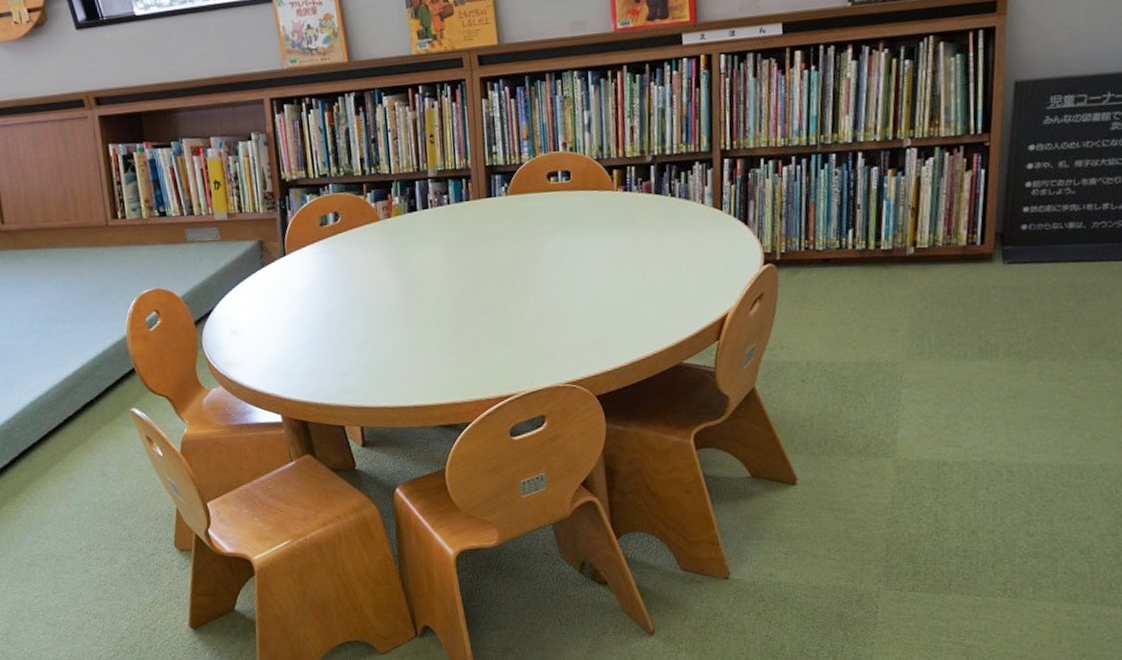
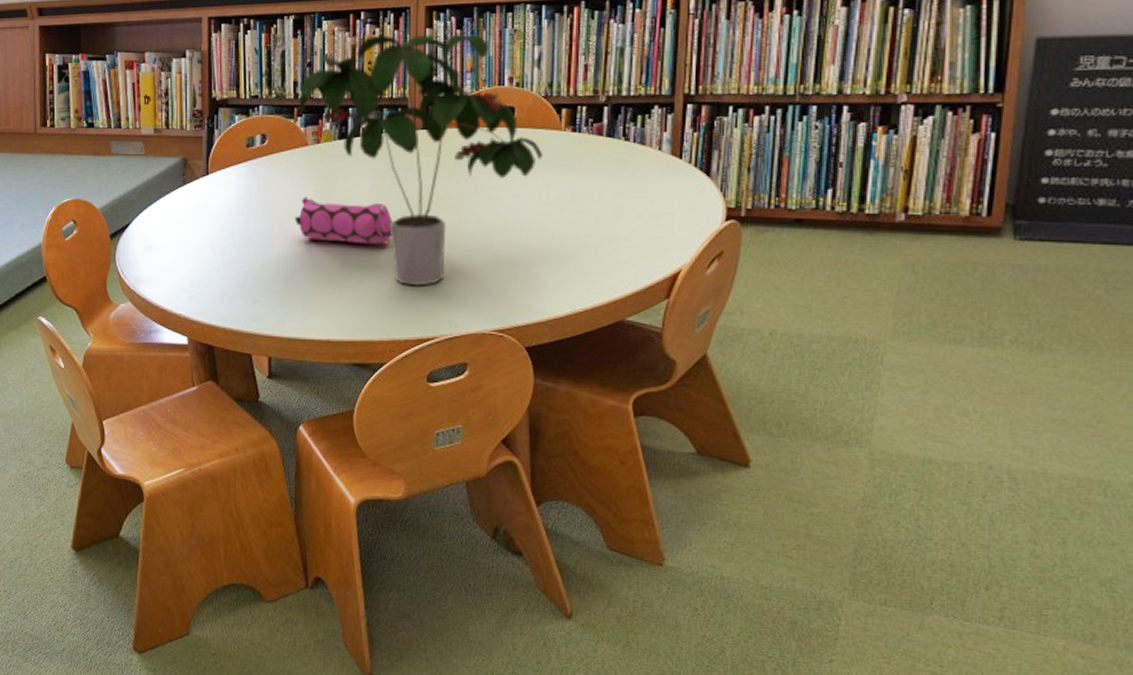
potted plant: none [367,102,599,348] -> present [298,33,543,286]
pencil case: none [374,270,467,312] -> present [295,196,392,244]

